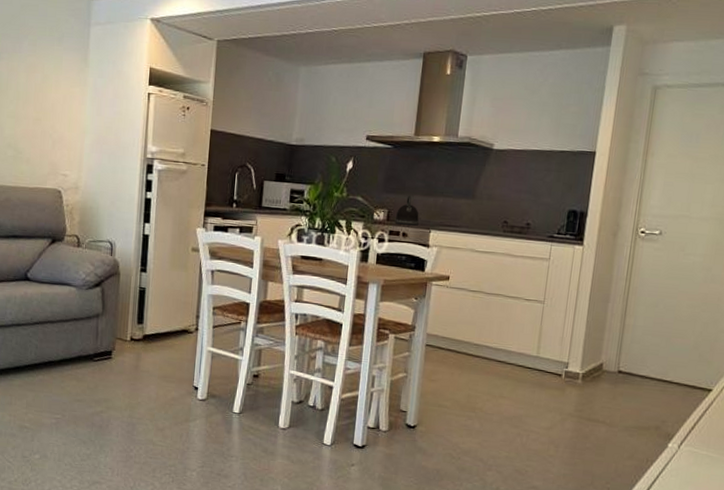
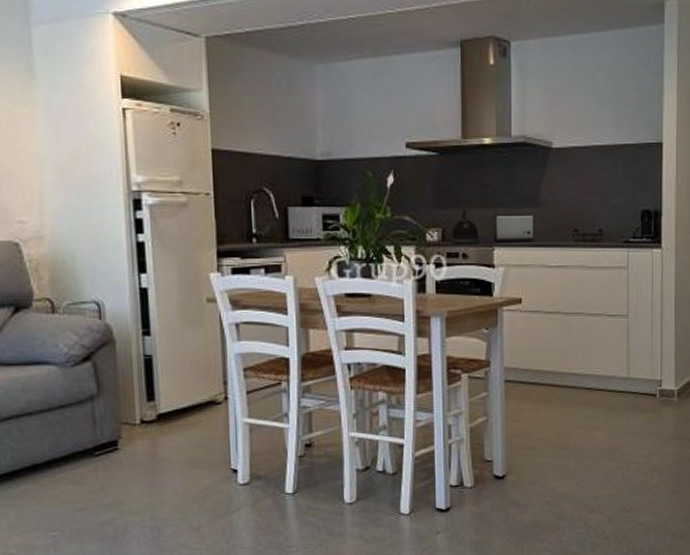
toaster: none [430,202,470,229] -> present [492,214,535,244]

